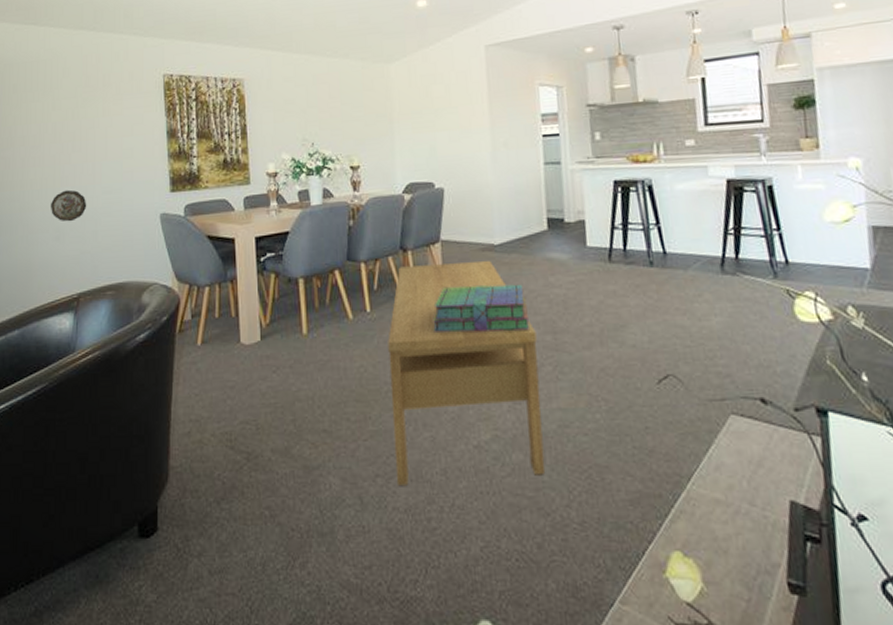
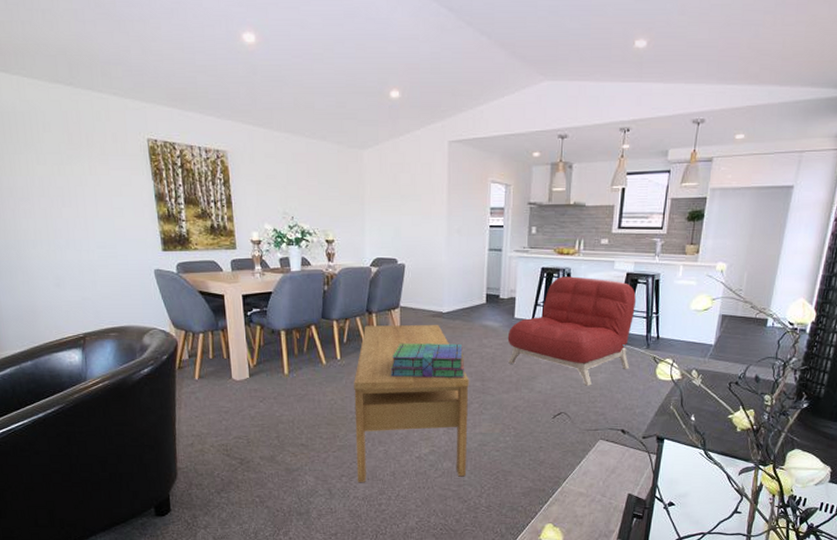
decorative plate: present [50,189,87,222] -> none [46,242,84,271]
armchair: none [580,188,754,335] -> present [507,276,636,386]

